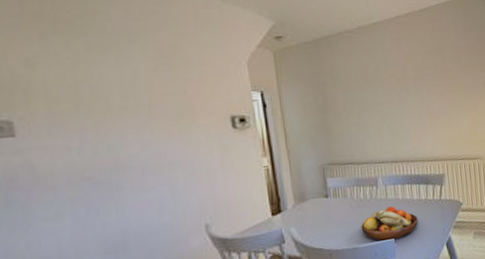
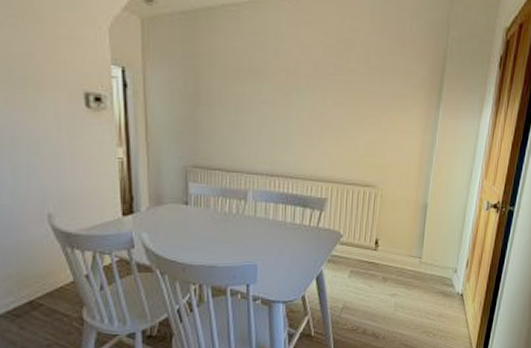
fruit bowl: present [361,206,418,241] -> none [221,226,288,264]

